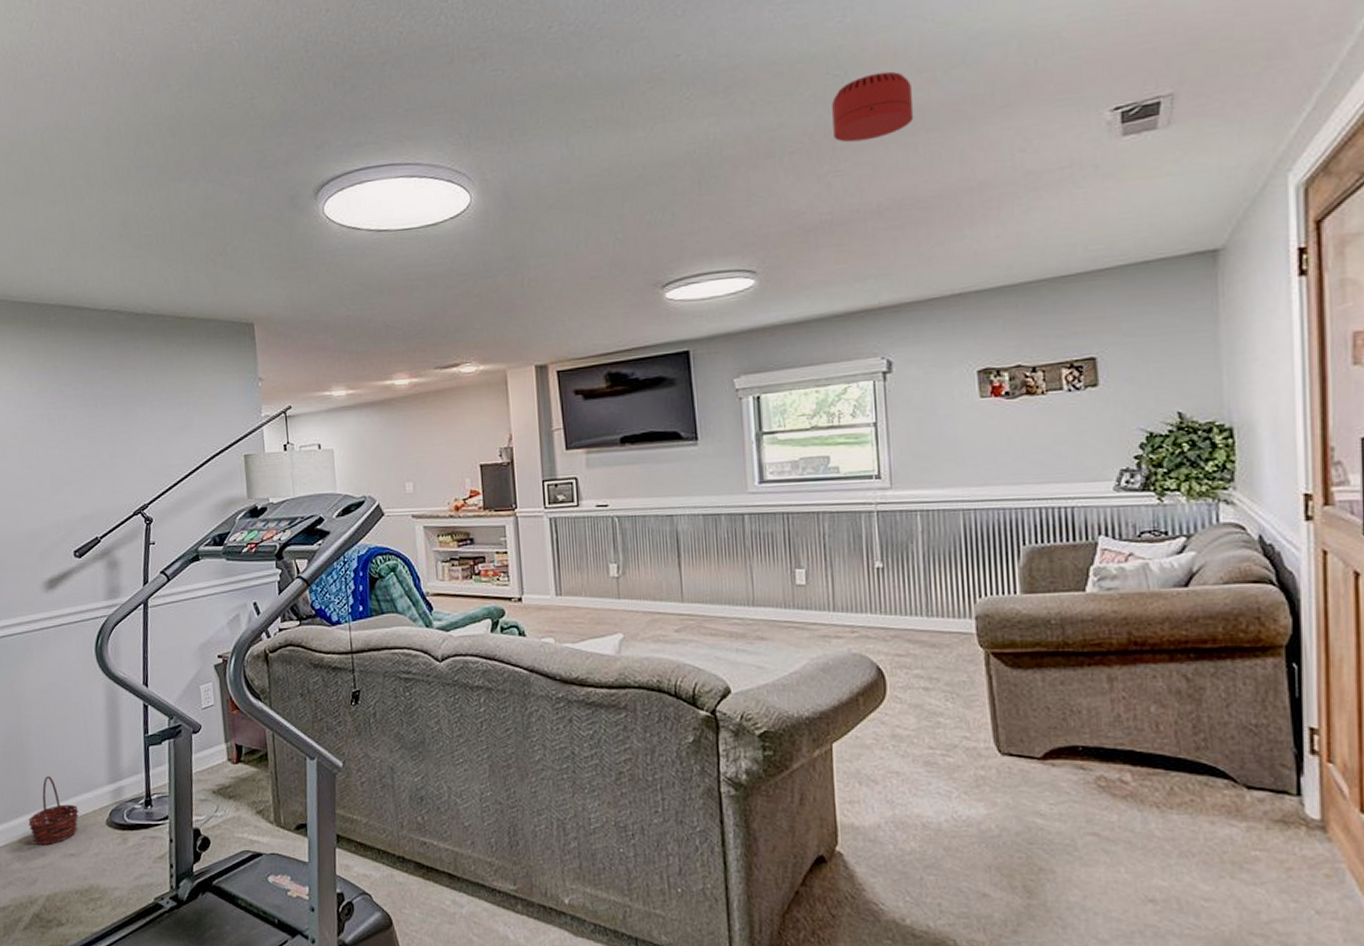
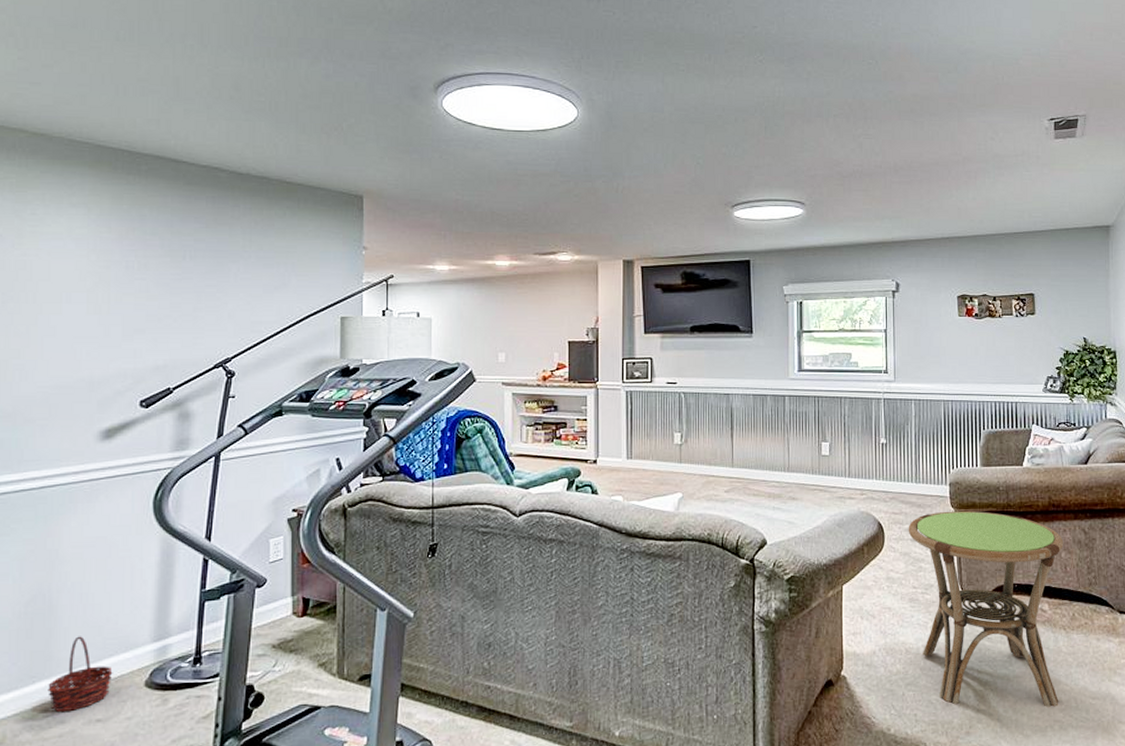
smoke detector: present [831,71,914,143] -> none [865,66,922,115]
side table: none [918,651,1153,907] -> present [908,510,1064,707]

